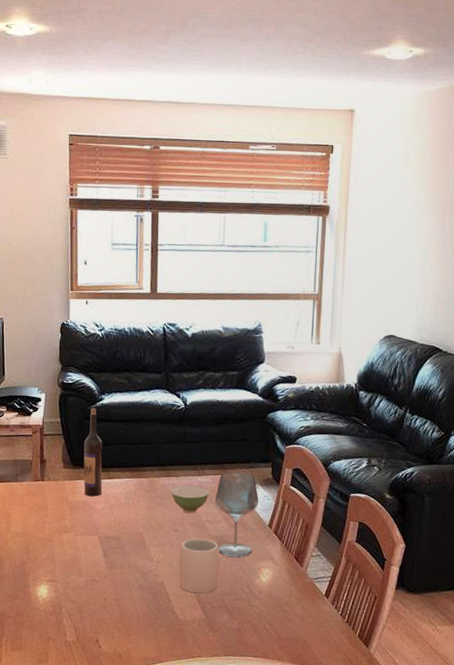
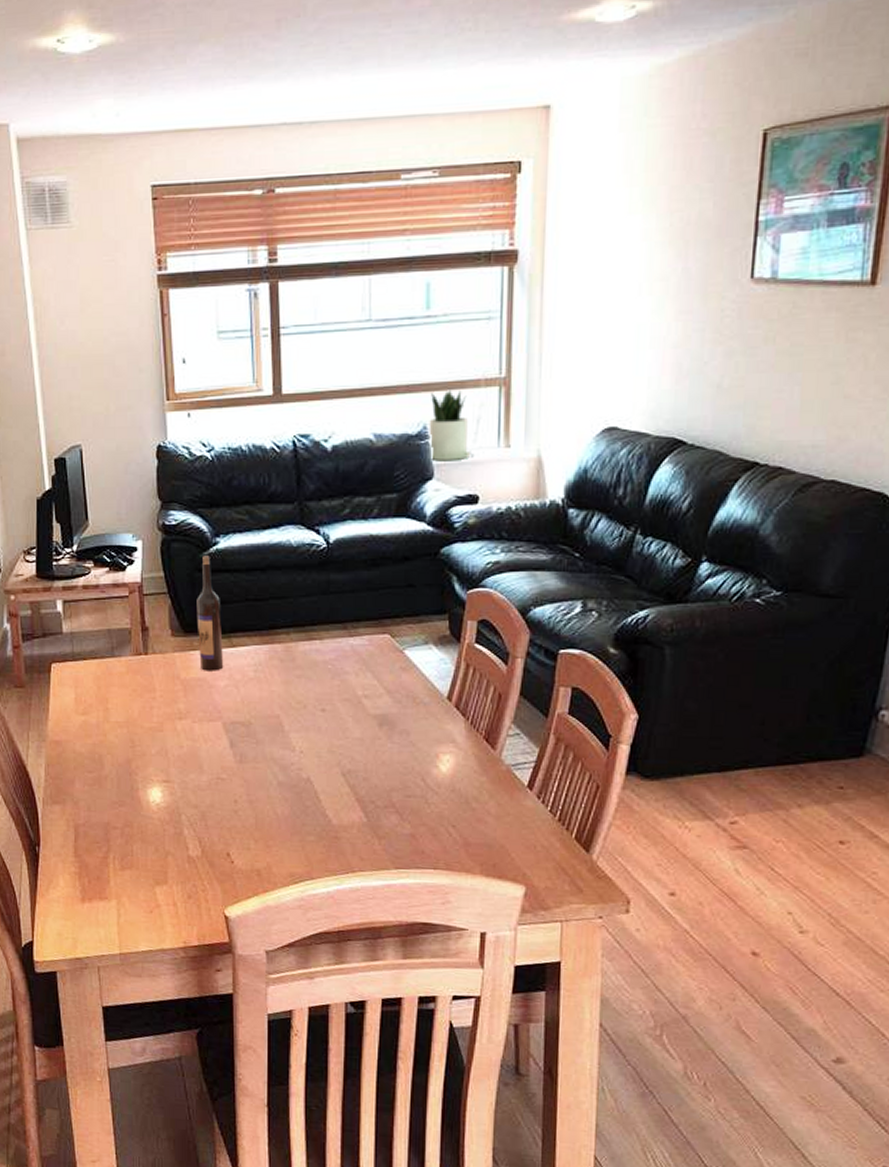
bowl: present [170,485,210,514] -> none [313,650,367,687]
mug: present [179,538,220,594] -> none [330,718,383,791]
wine glass: present [214,472,259,557] -> none [373,629,433,741]
planter: none [262,299,292,351] -> present [428,389,471,462]

